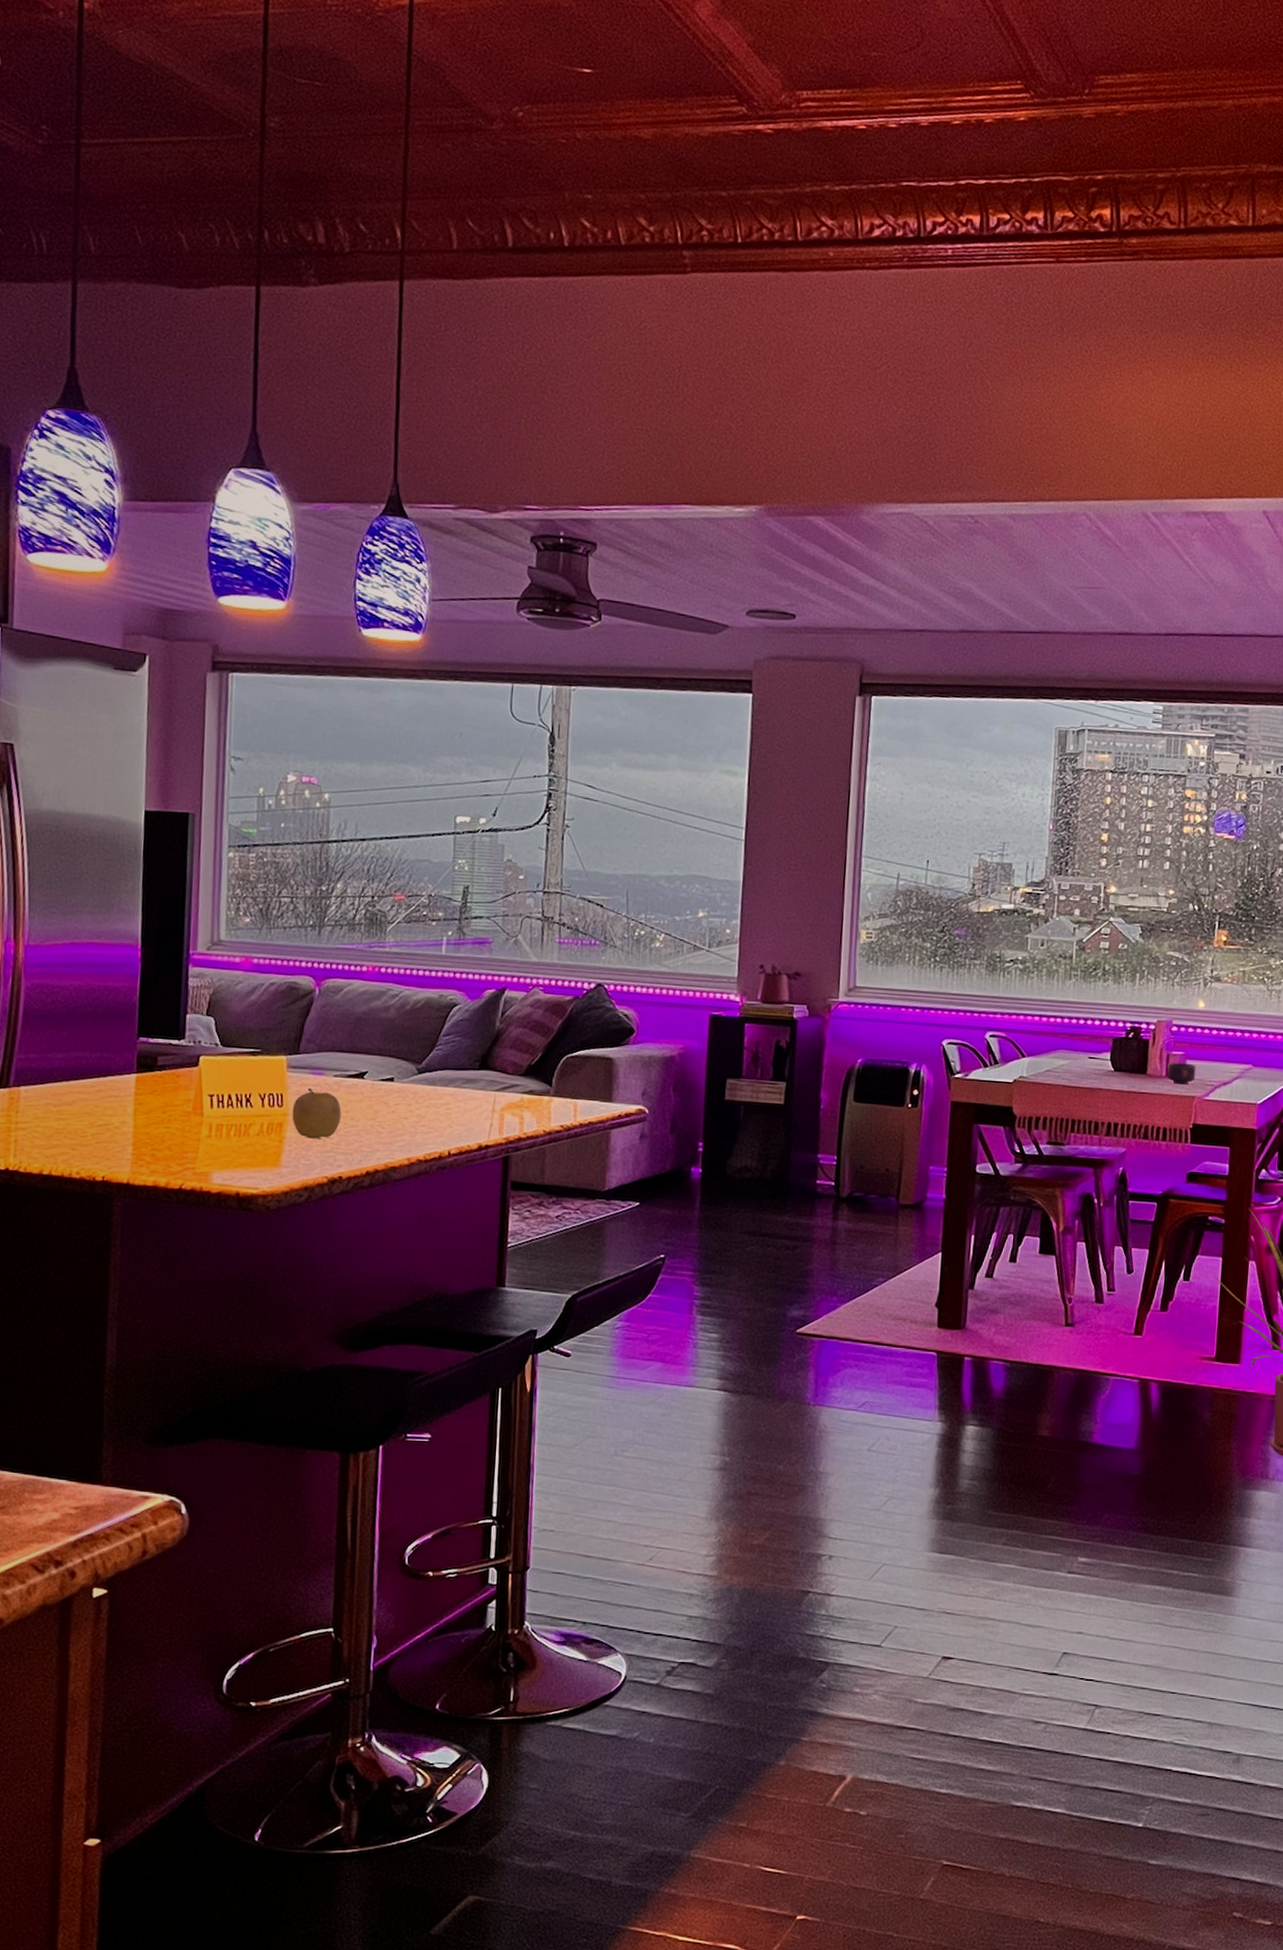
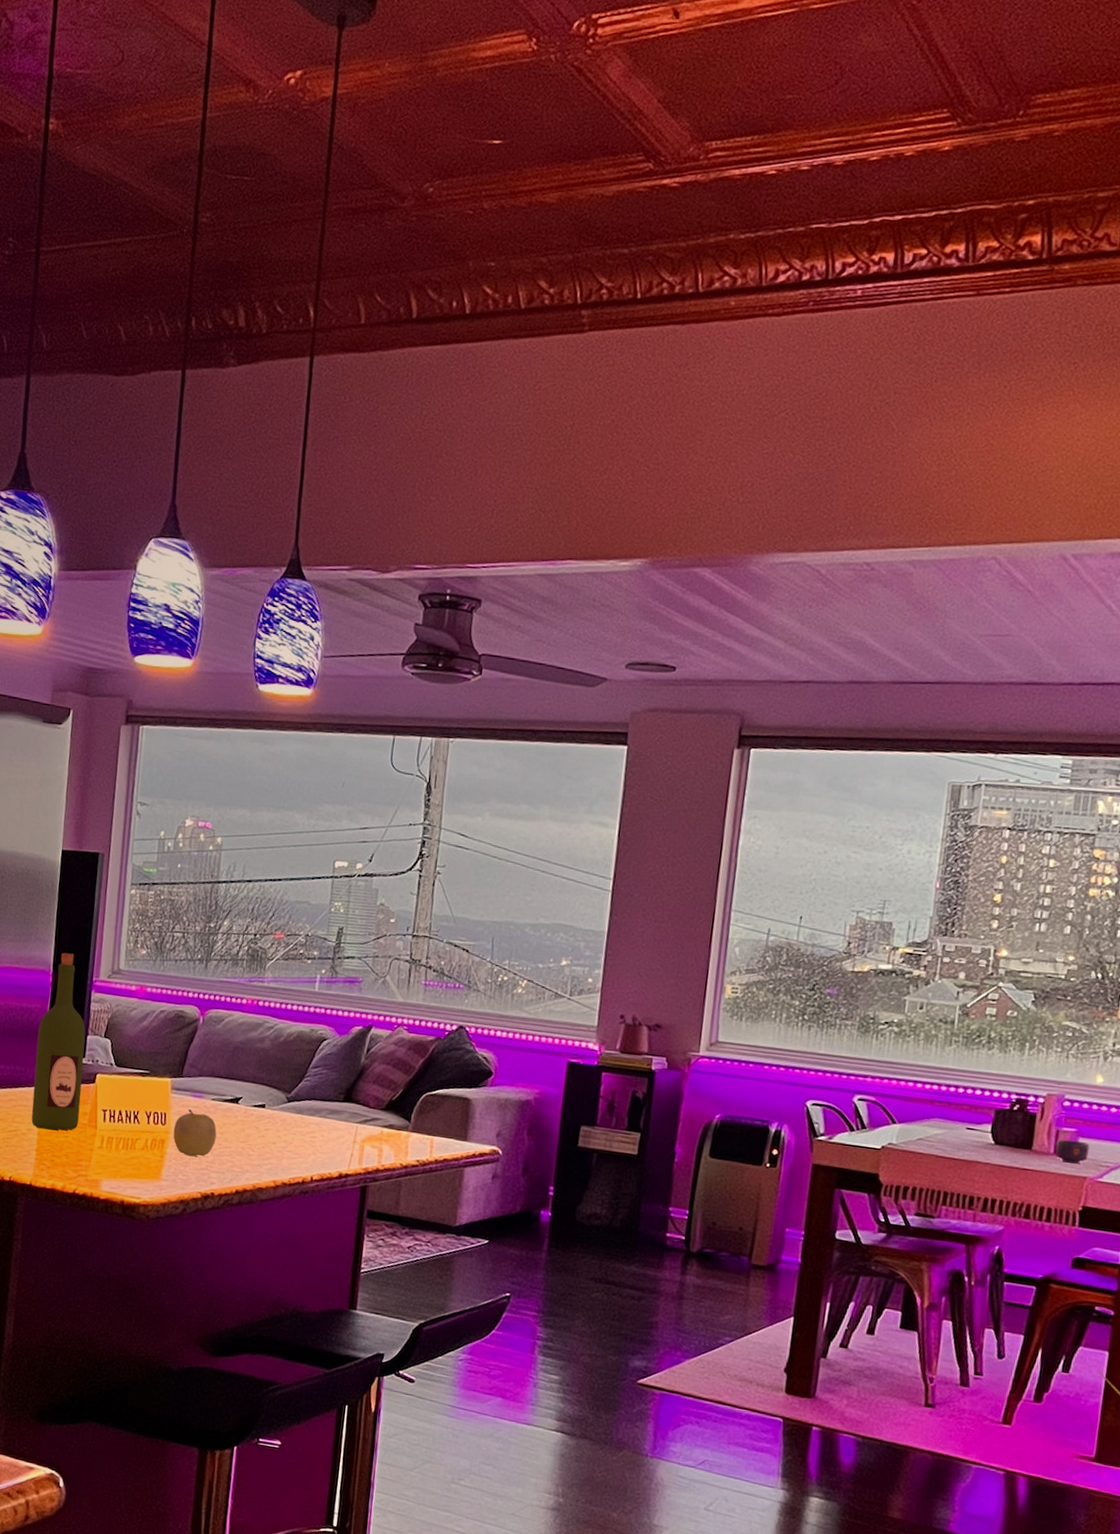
wine bottle: none [124,924,185,1121] -> present [31,952,86,1131]

